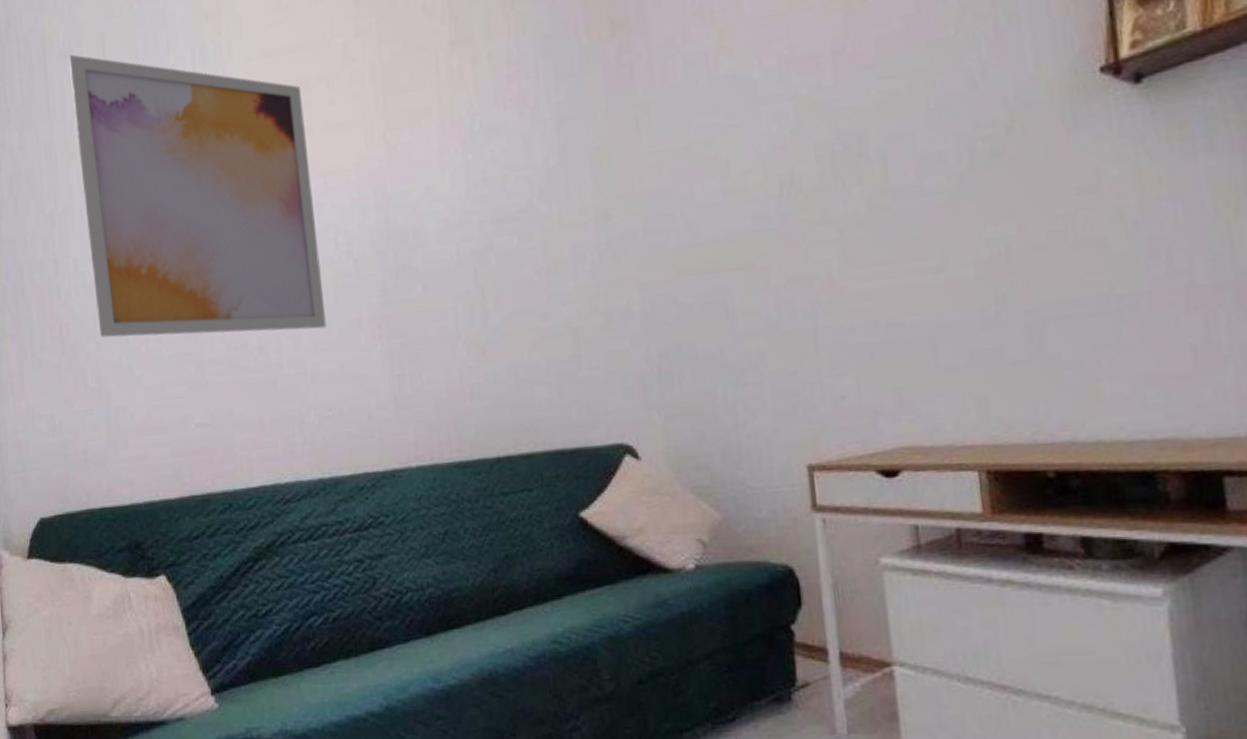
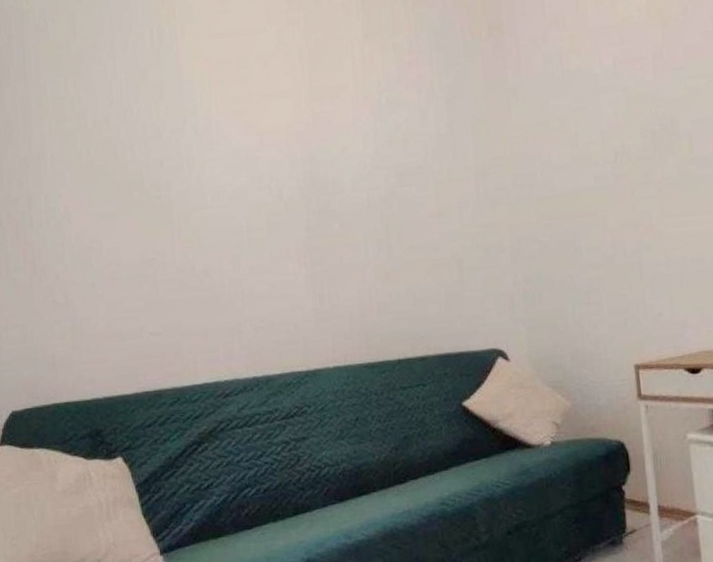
wall art: present [68,54,327,338] -> none [43,27,261,262]

